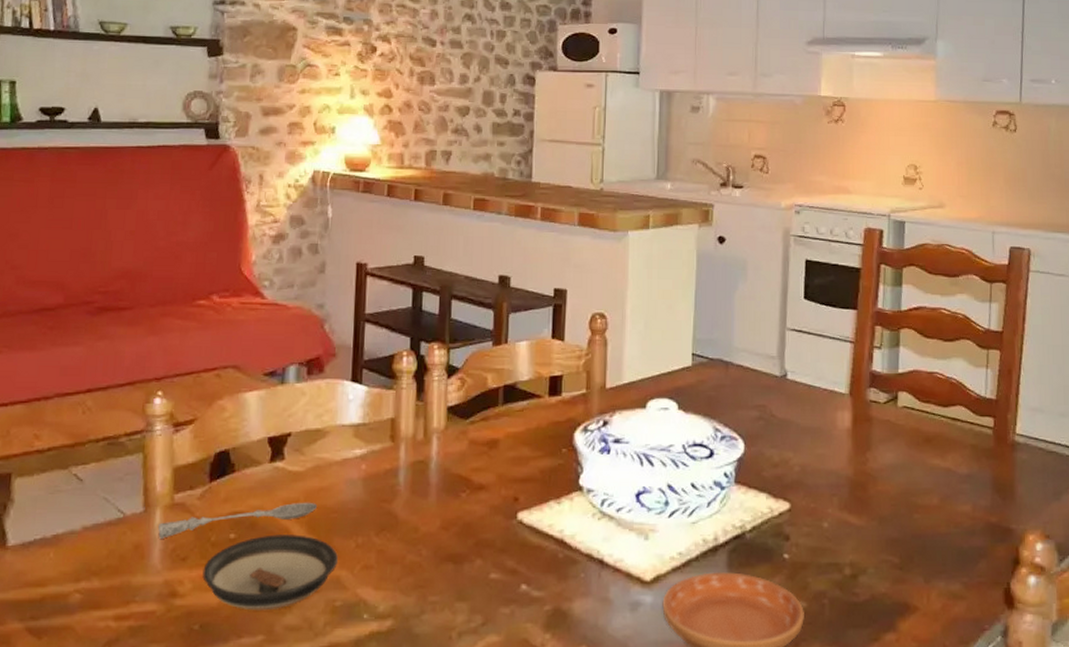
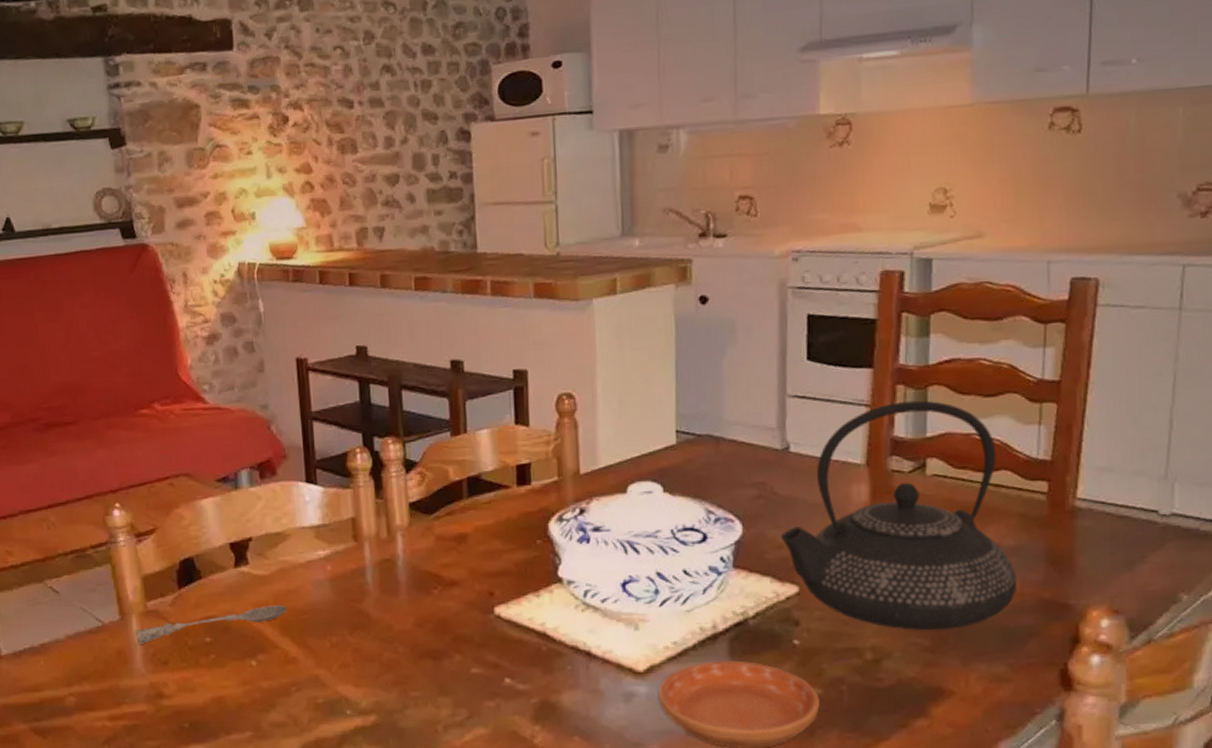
saucer: present [202,534,338,611] -> none [184,636,315,709]
teapot: none [777,340,970,549] -> present [781,400,1018,631]

